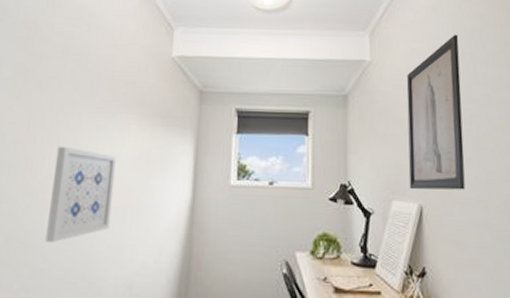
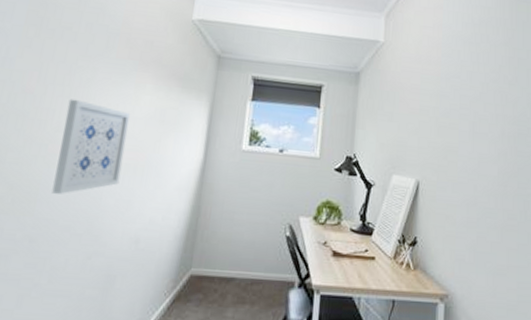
wall art: present [406,34,465,190] -> none [409,24,466,169]

